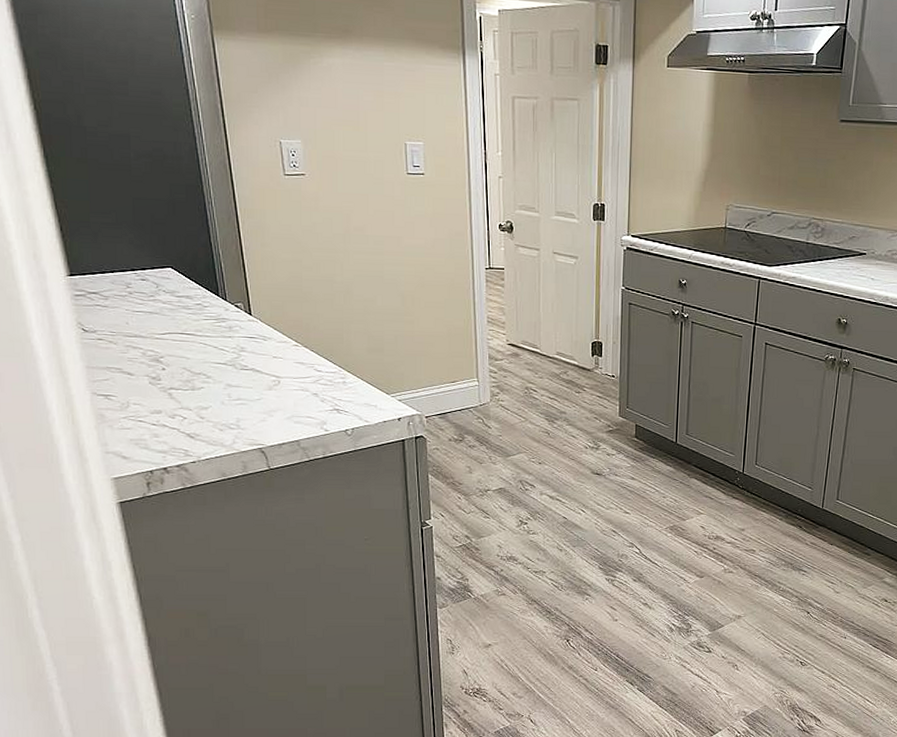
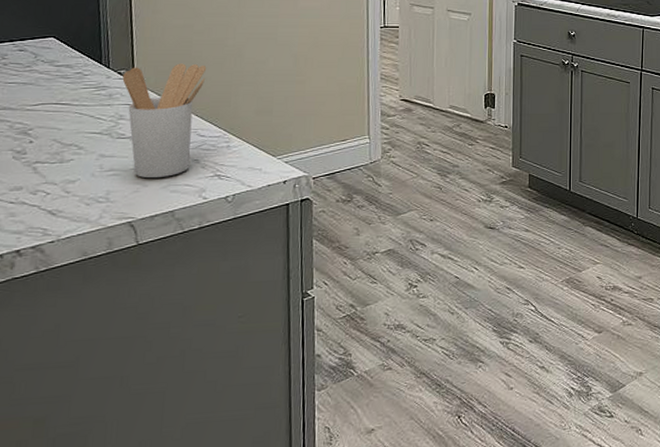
utensil holder: none [240,298,318,409] -> present [122,63,207,179]

